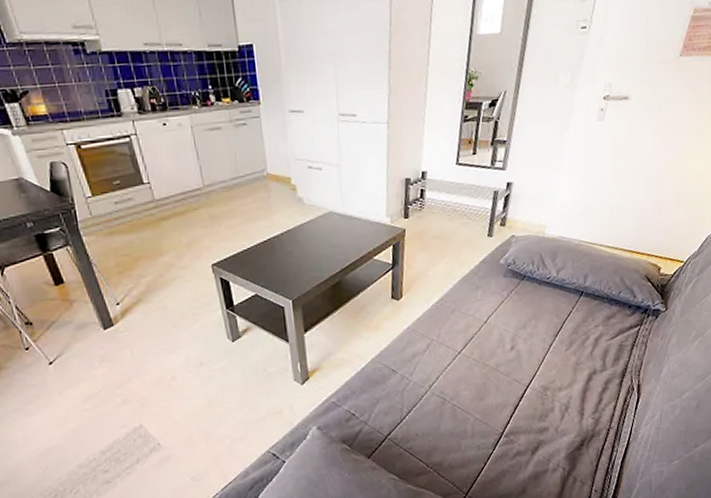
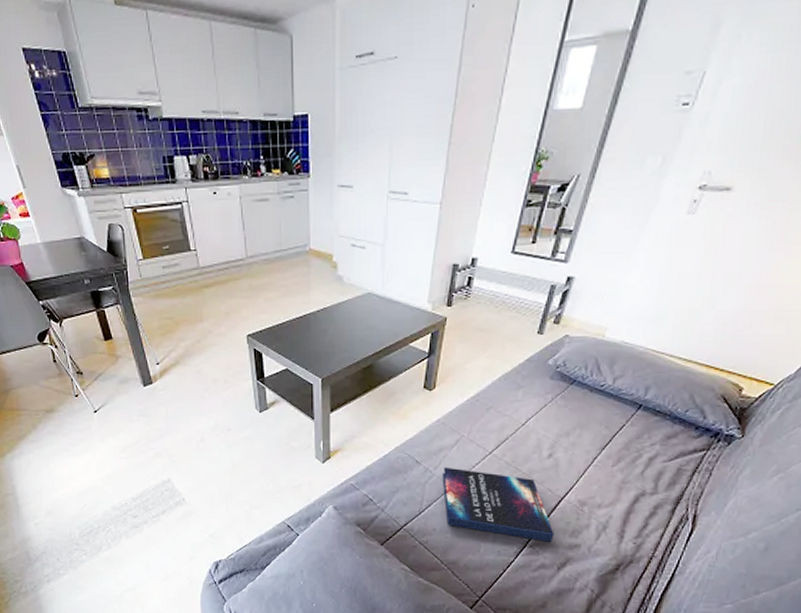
hardback book: none [418,371,525,430] -> present [442,467,554,542]

